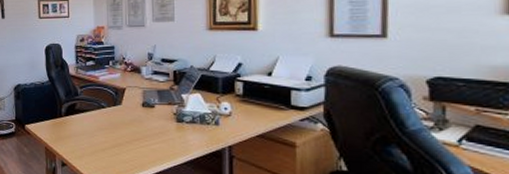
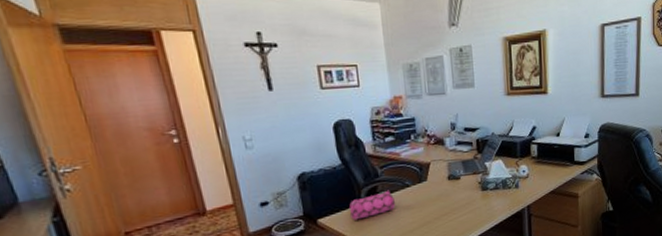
pencil case: none [52,108,91,131] -> present [349,190,396,220]

